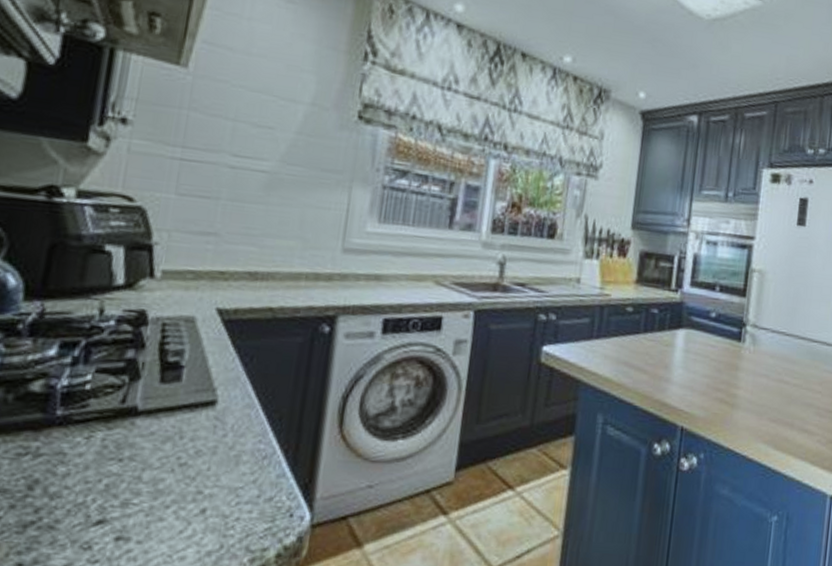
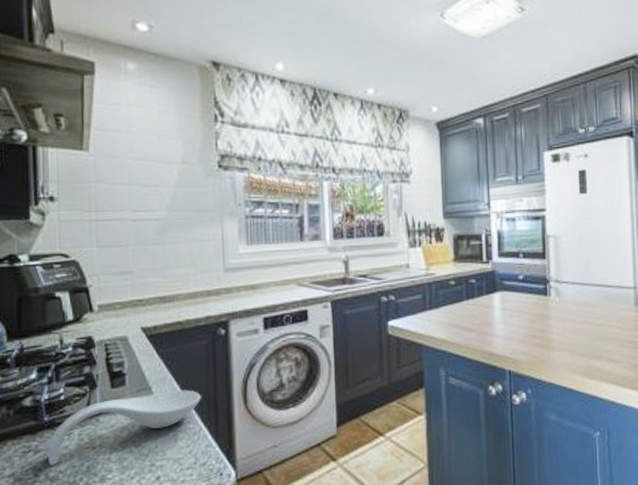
spoon rest: none [51,396,284,479] -> present [47,390,202,467]

